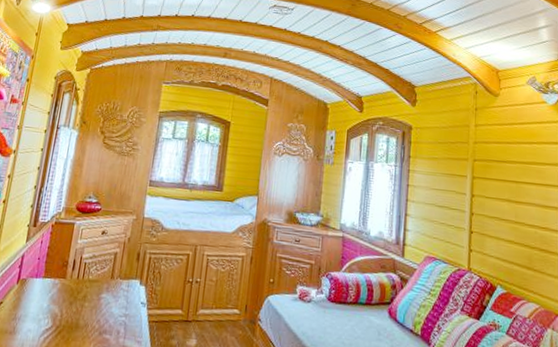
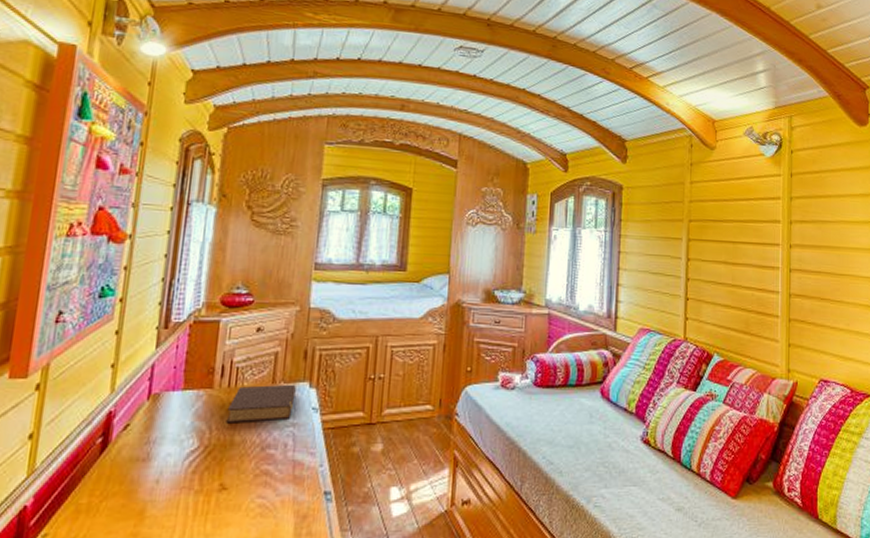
book: none [73,279,130,311] -> present [226,384,296,424]

